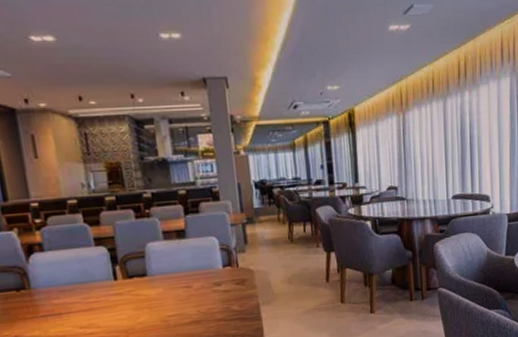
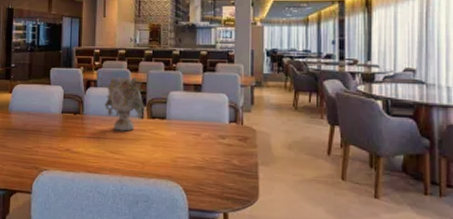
vase: none [59,230,118,301] -> present [104,76,145,131]

